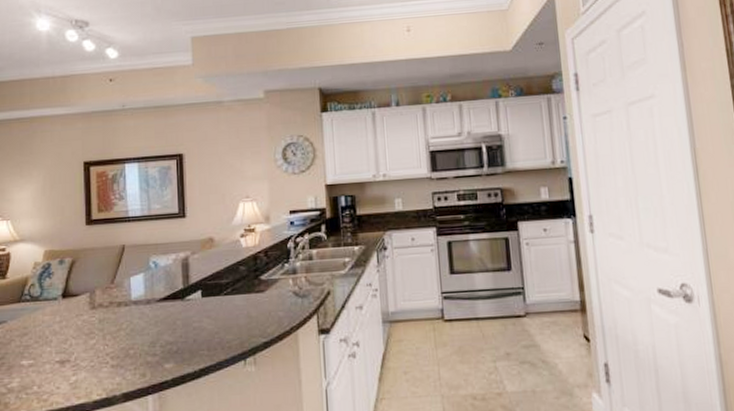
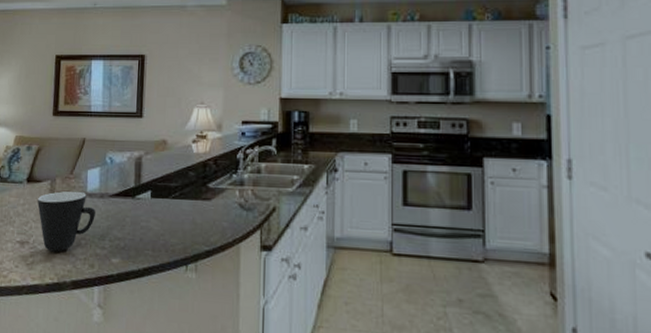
mug: none [76,300,143,367] -> present [37,190,95,252]

